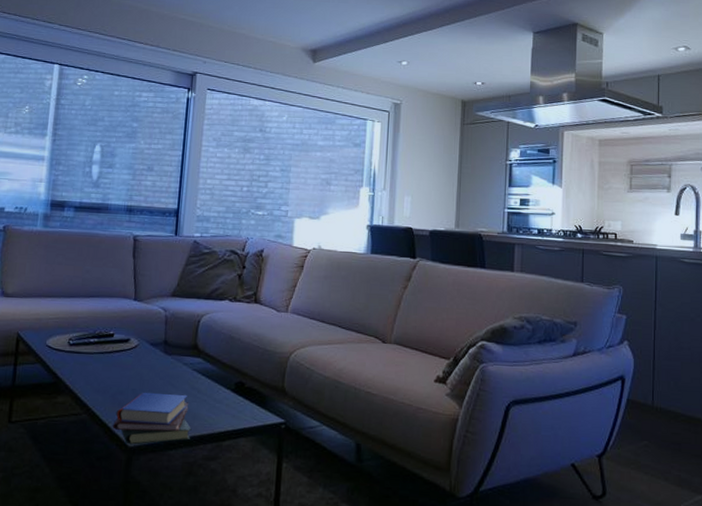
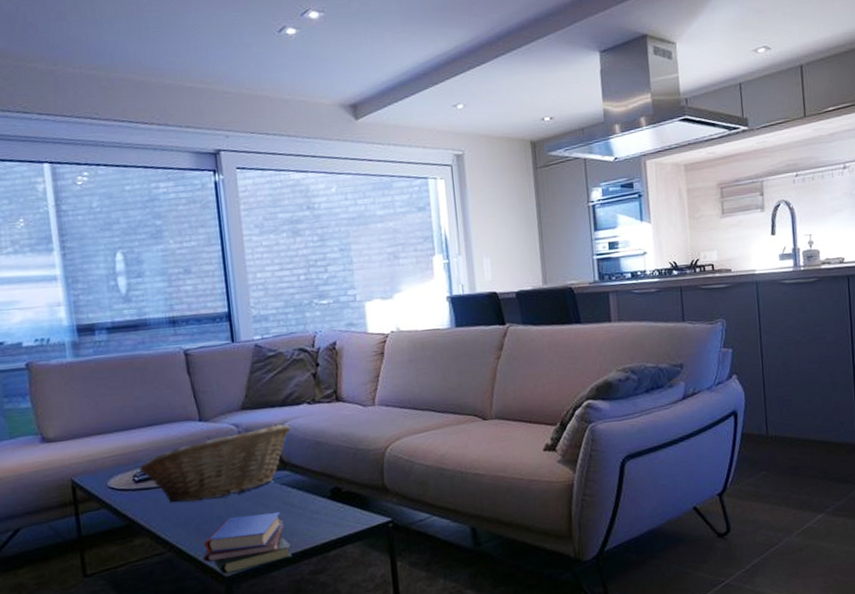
fruit basket: none [75,315,211,373] -> present [139,424,291,503]

